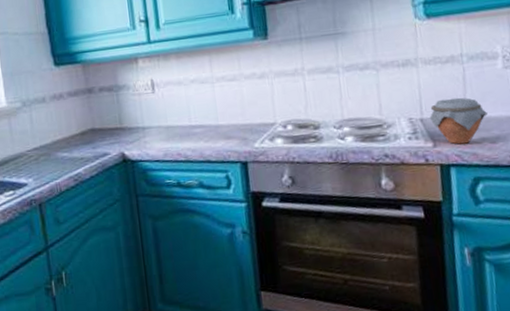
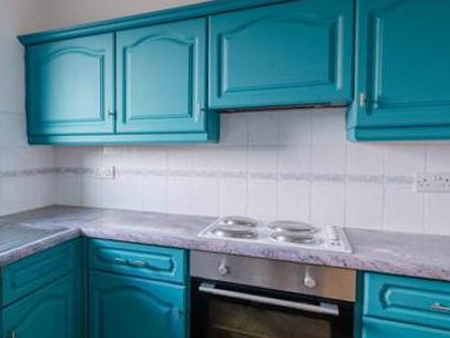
jar: present [429,97,488,145] -> none [351,213,400,254]

